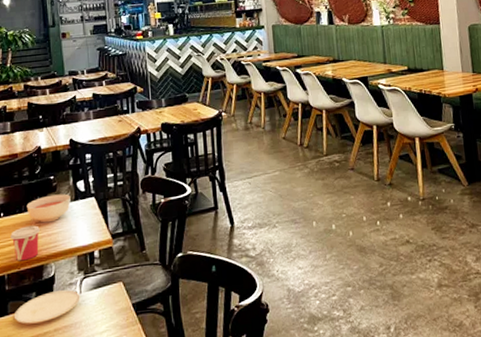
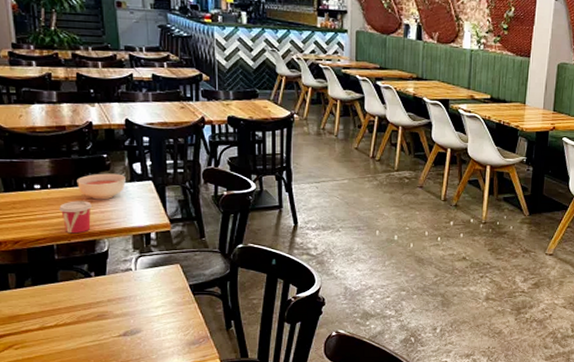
plate: present [14,290,80,324] -> none [64,265,135,293]

